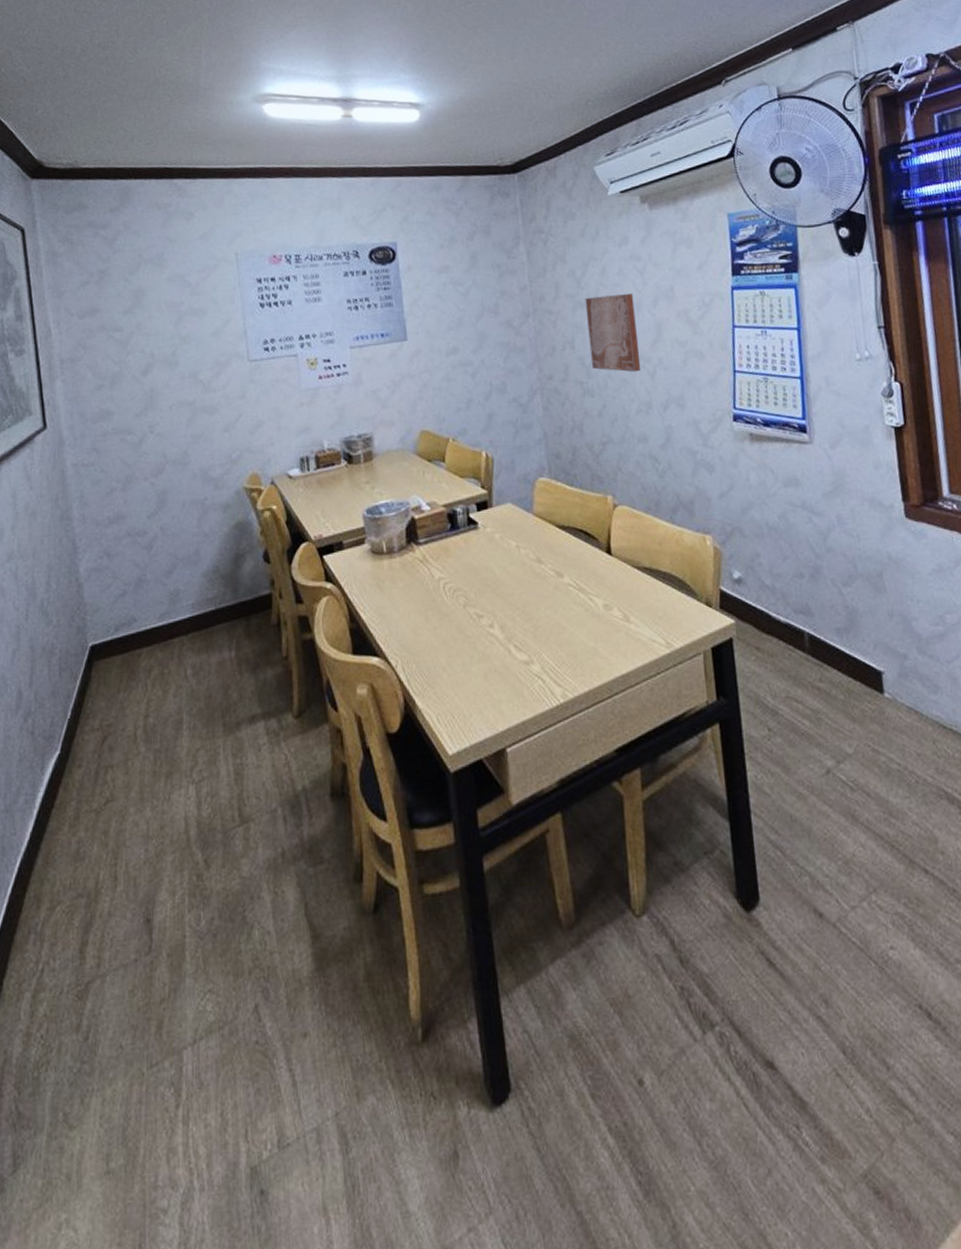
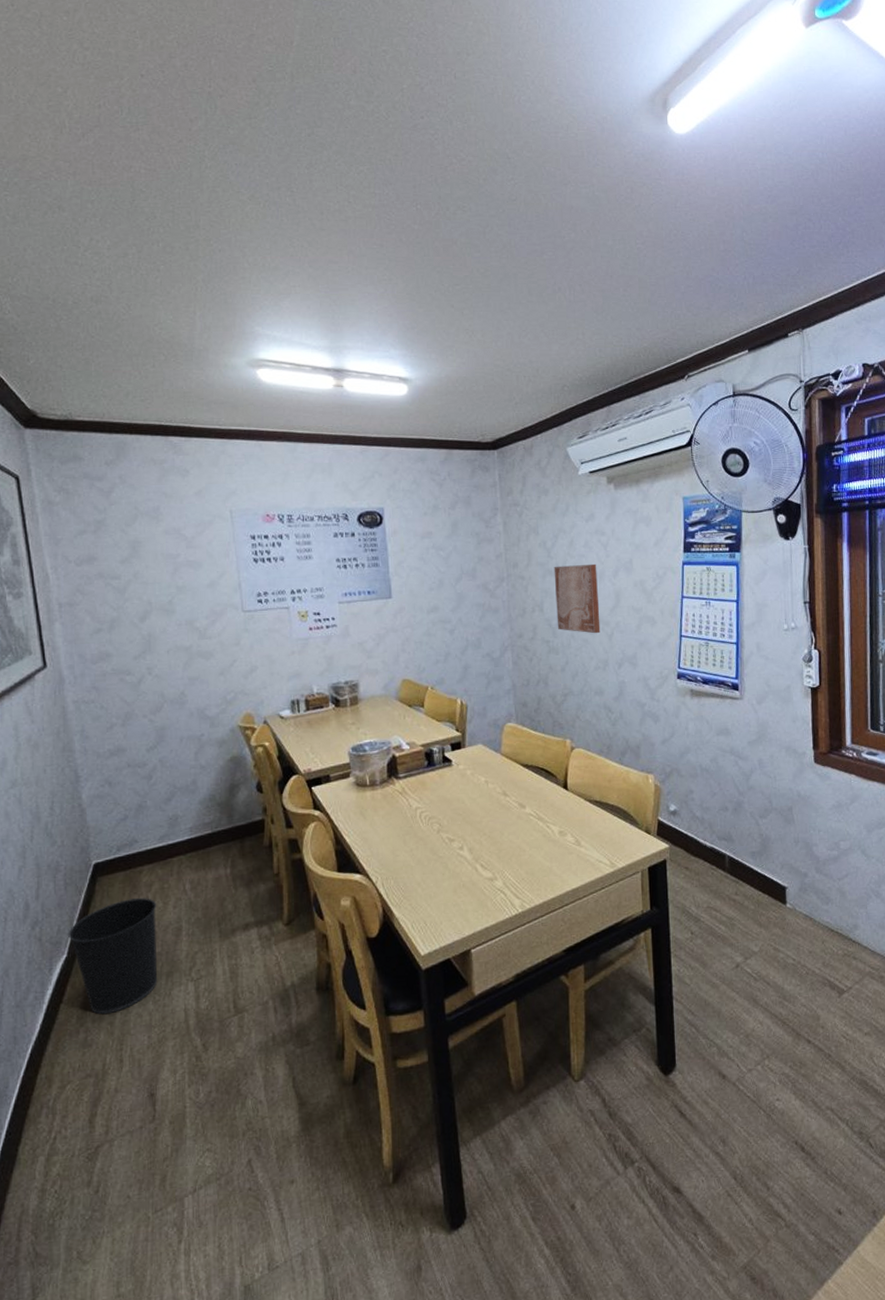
wastebasket: none [62,685,156,822] -> present [68,898,158,1015]

